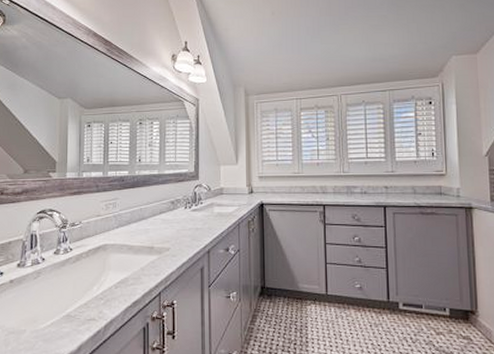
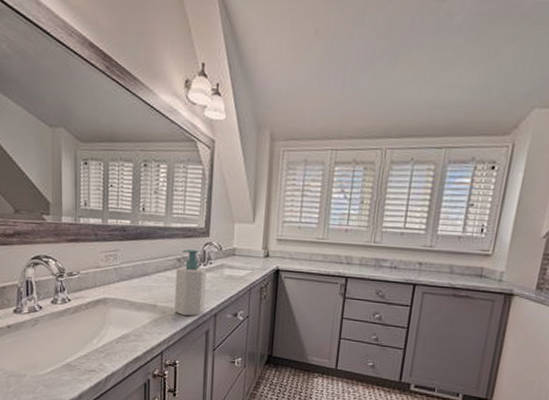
soap bottle: none [170,193,198,255] -> present [174,249,207,316]

